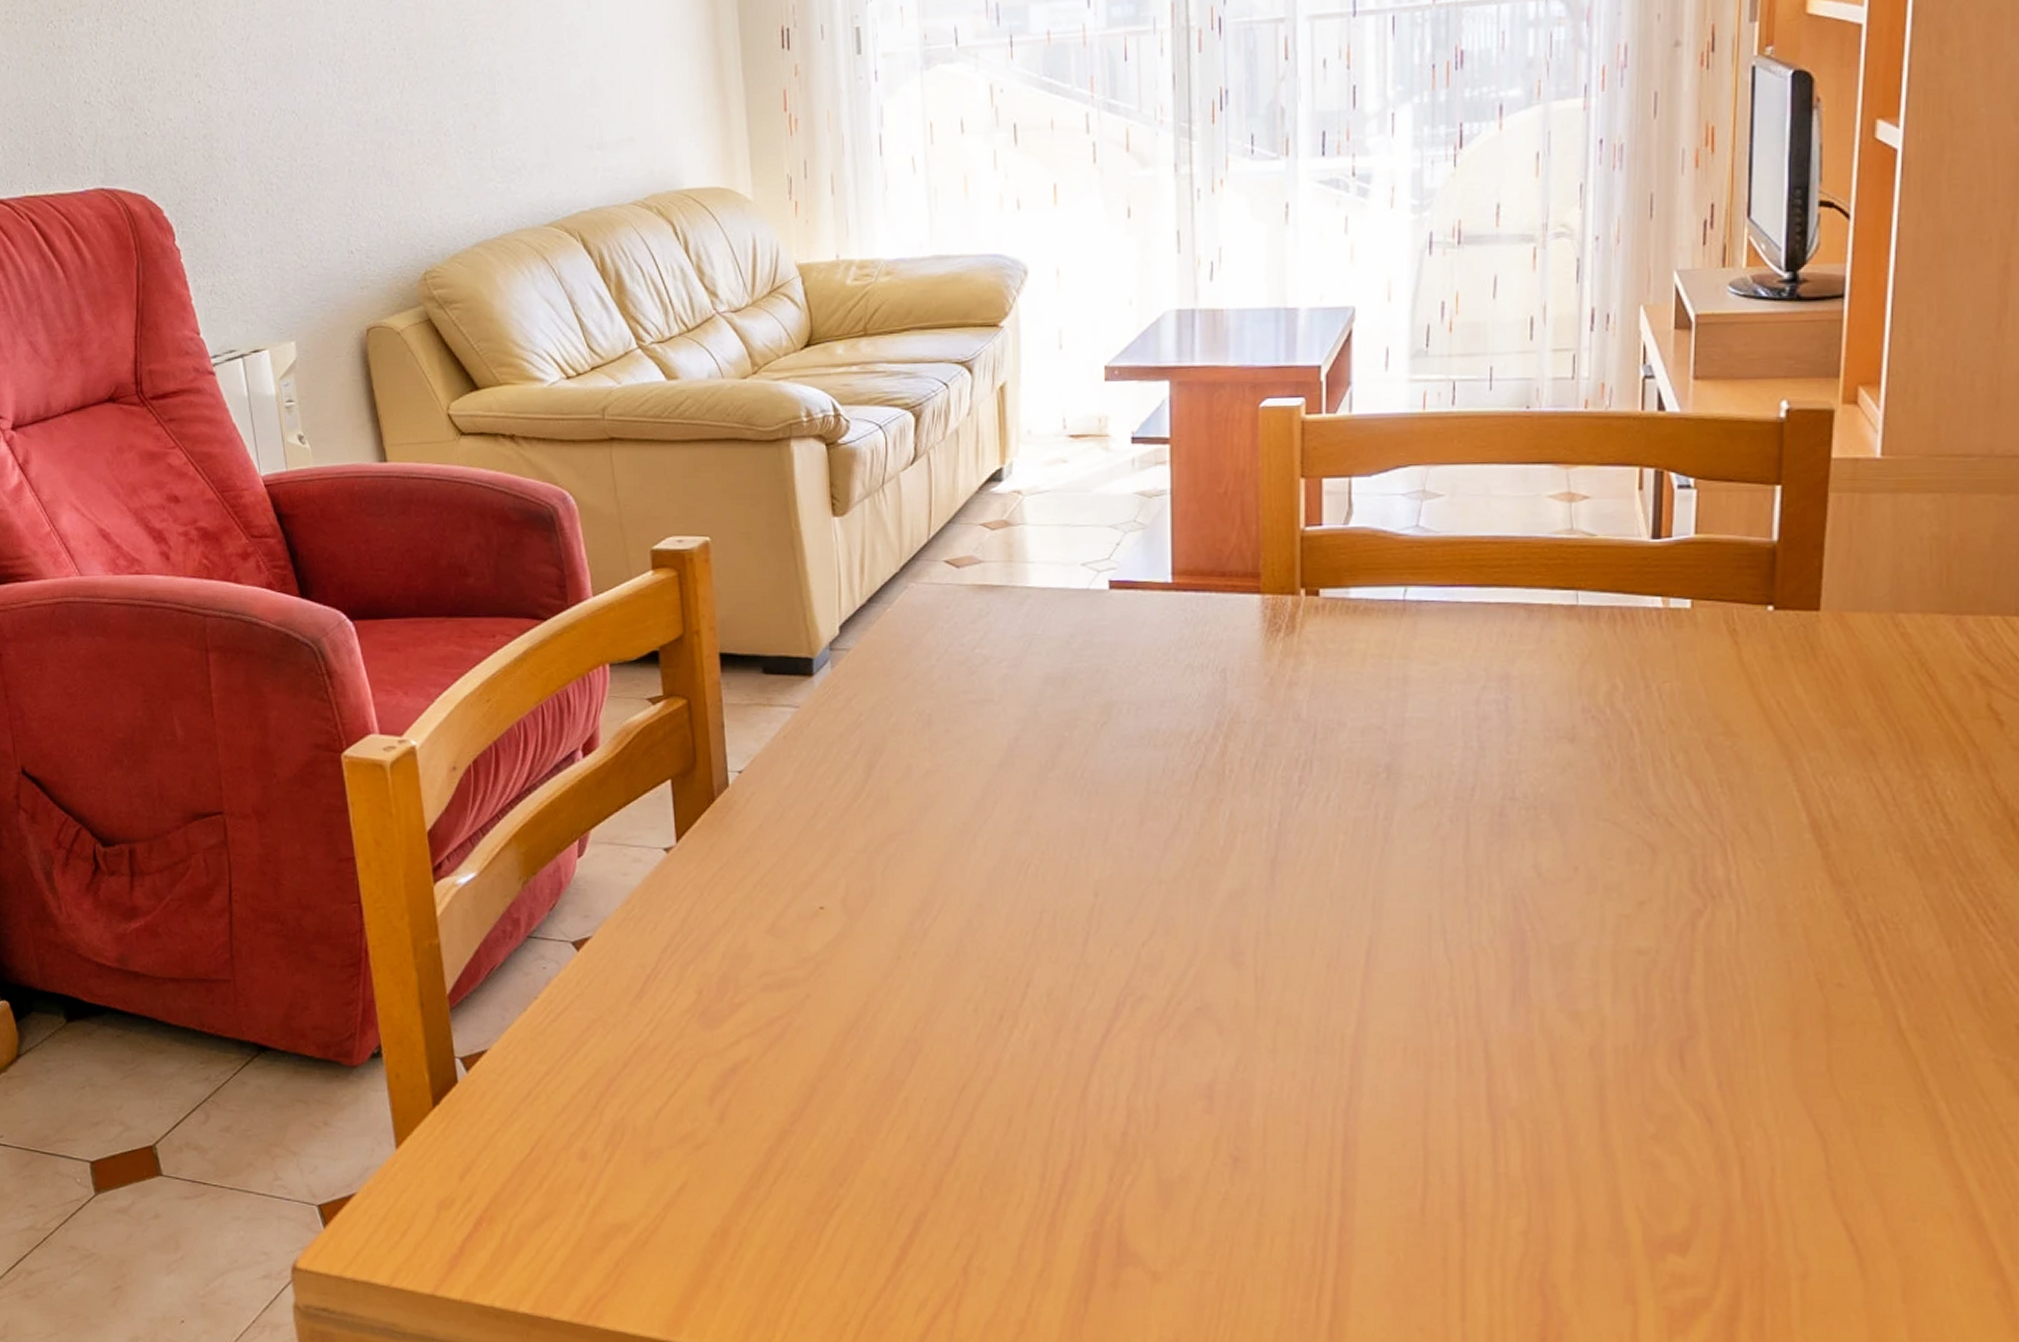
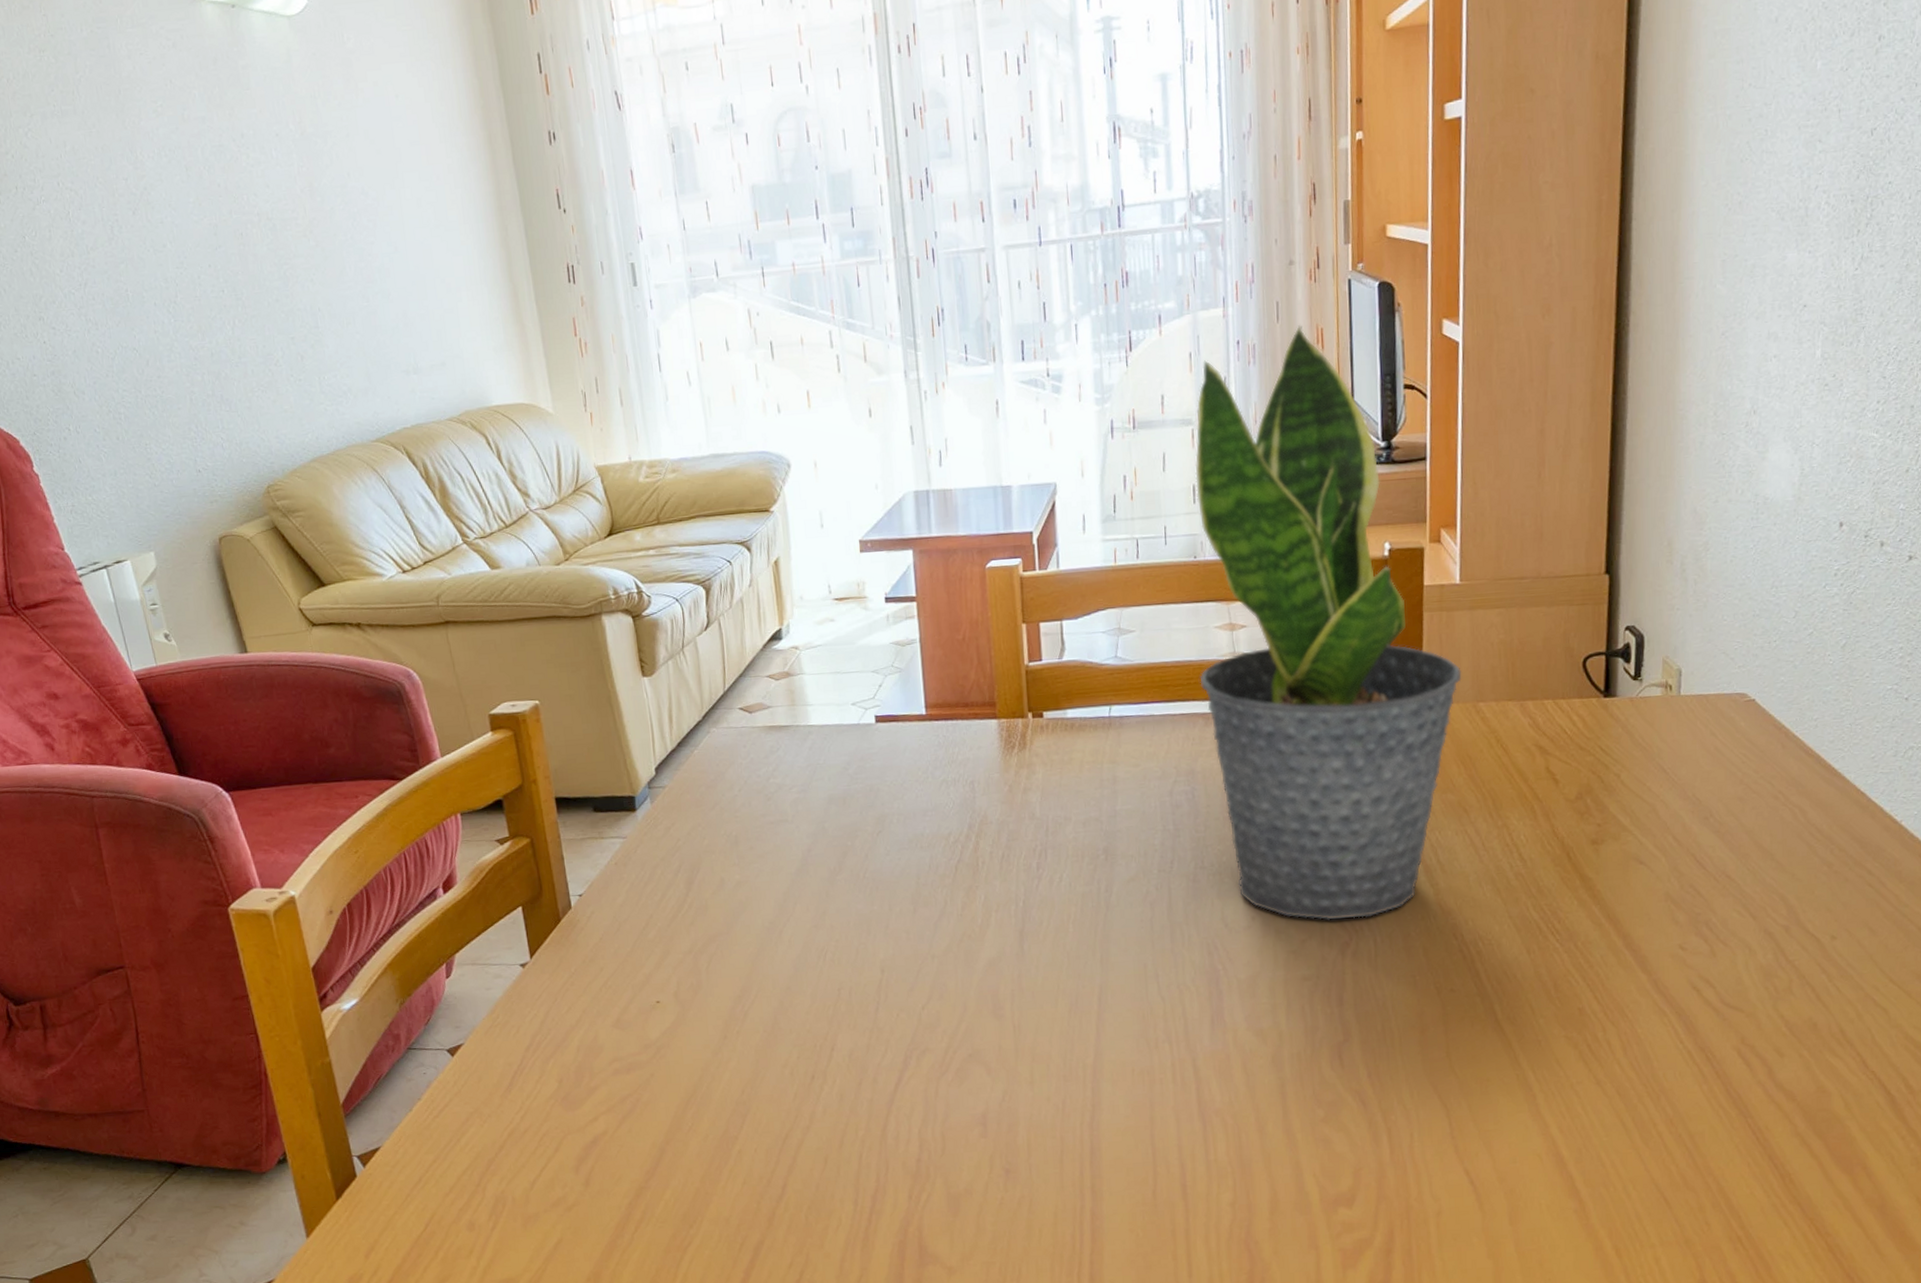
potted plant: none [1524,120,1877,880] -> present [1195,324,1462,920]

